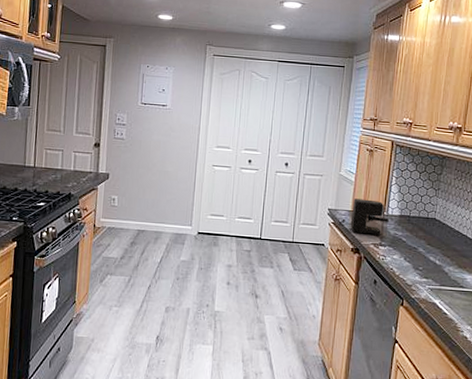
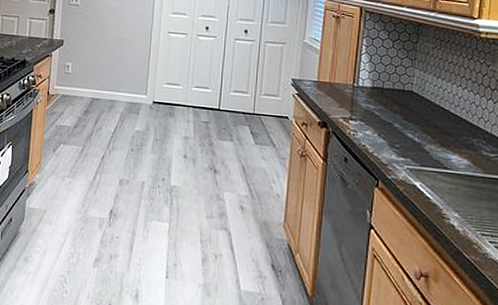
coffee maker: present [338,198,390,235] -> none [303,68,361,108]

